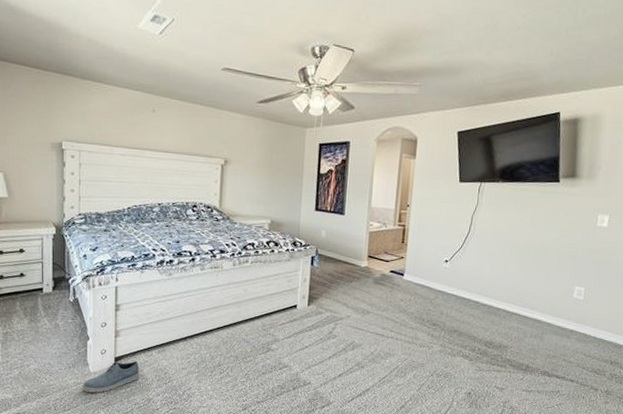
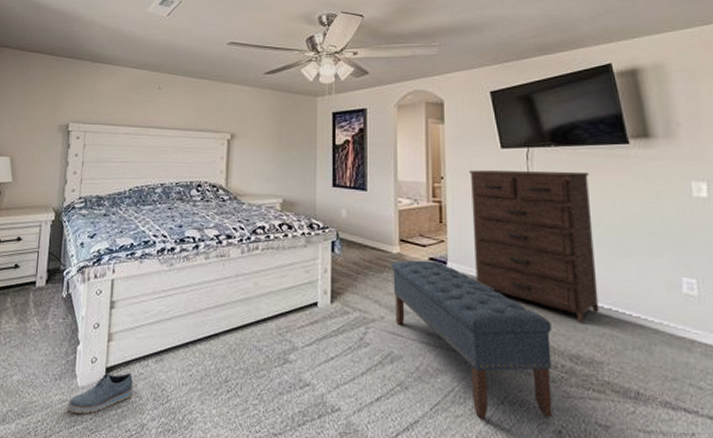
bench: none [358,272,476,387] -> present [391,260,552,419]
dresser: none [424,200,525,320] -> present [469,170,599,324]

